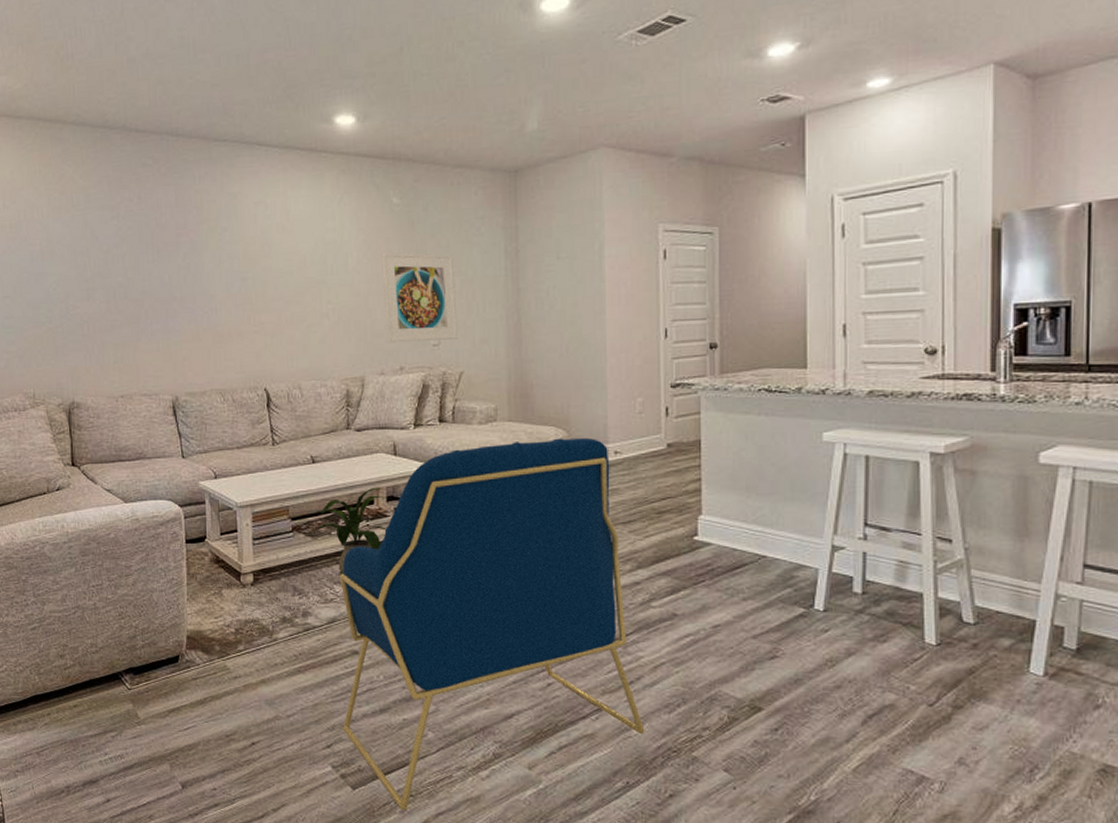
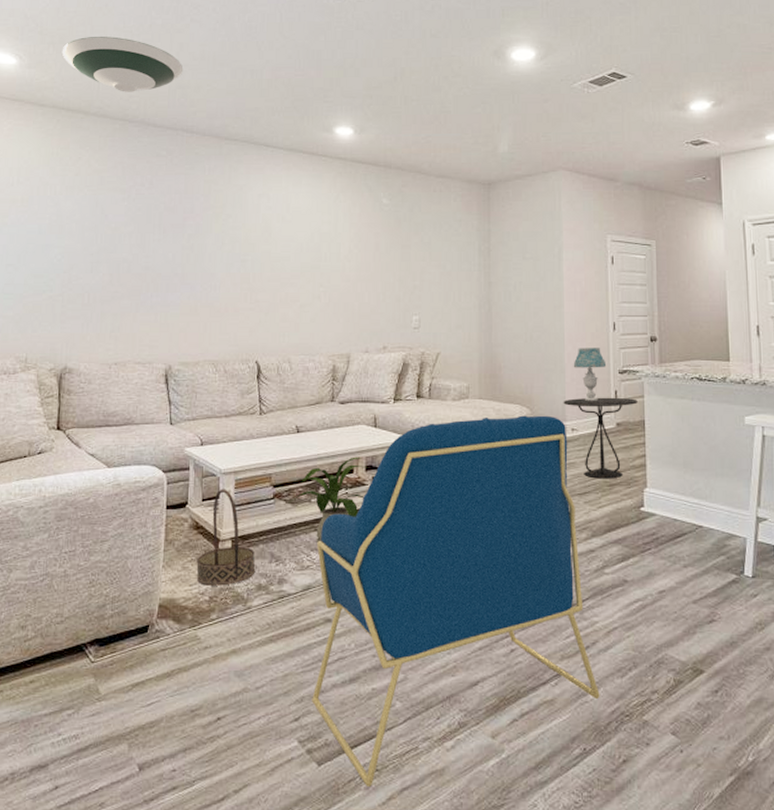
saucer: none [31,29,162,95] -> present [62,36,184,92]
basket: none [220,522,279,618] -> present [196,489,256,586]
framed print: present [382,252,458,344] -> none [371,245,436,325]
side table: none [605,414,693,506] -> present [563,397,638,479]
table lamp: none [616,359,656,420] -> present [573,348,607,401]

